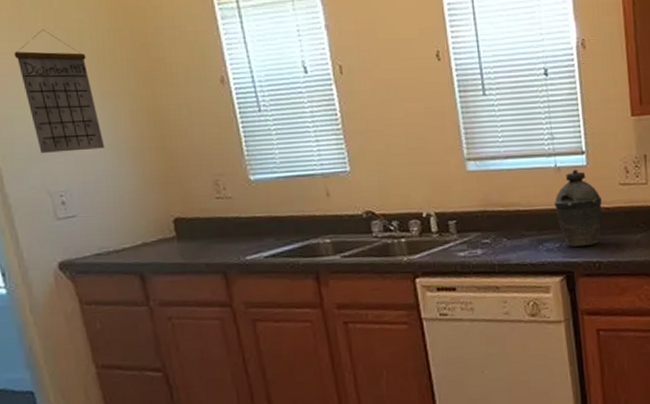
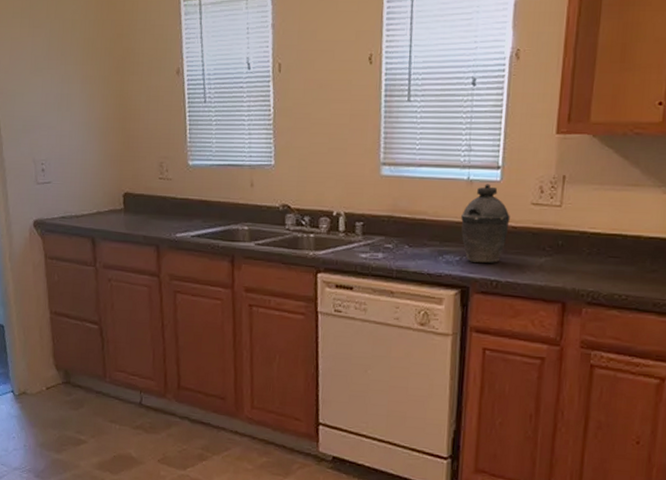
calendar: present [14,29,105,153] -> none [22,18,79,127]

